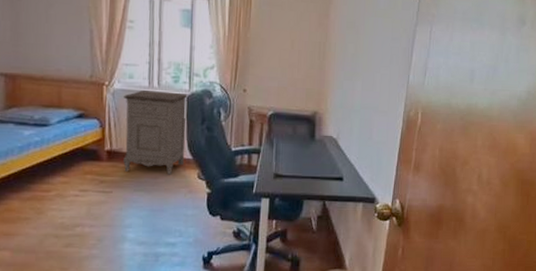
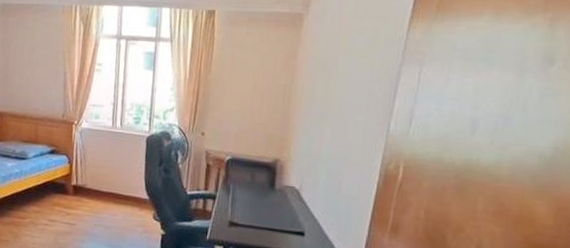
nightstand: present [123,90,189,176] -> none [86,130,149,214]

